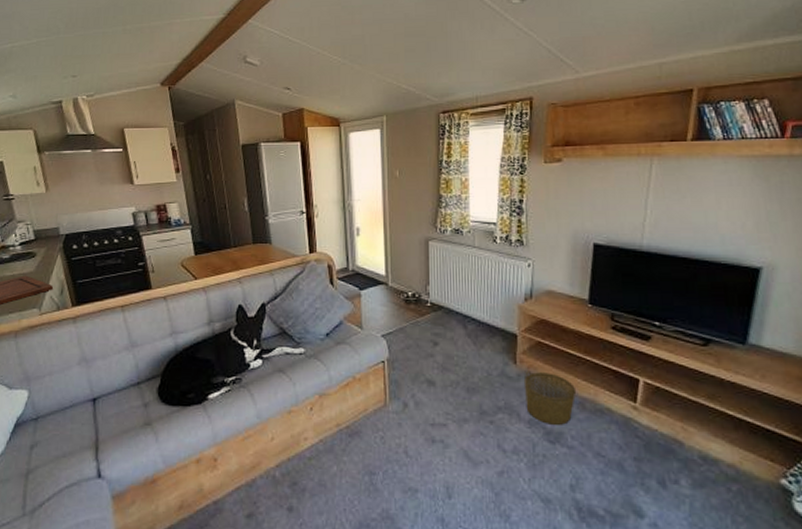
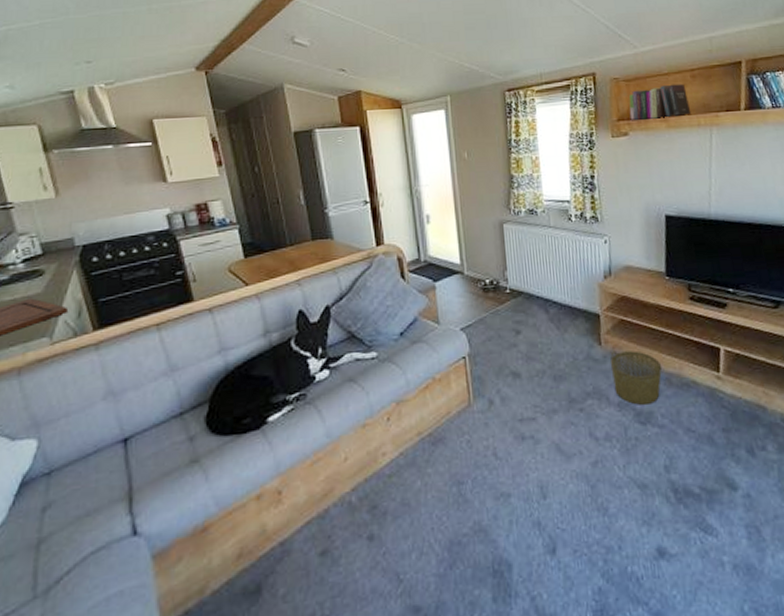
books: none [565,111,630,148] -> present [629,84,690,121]

